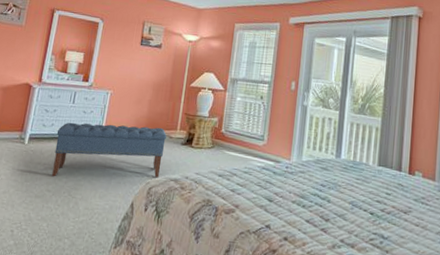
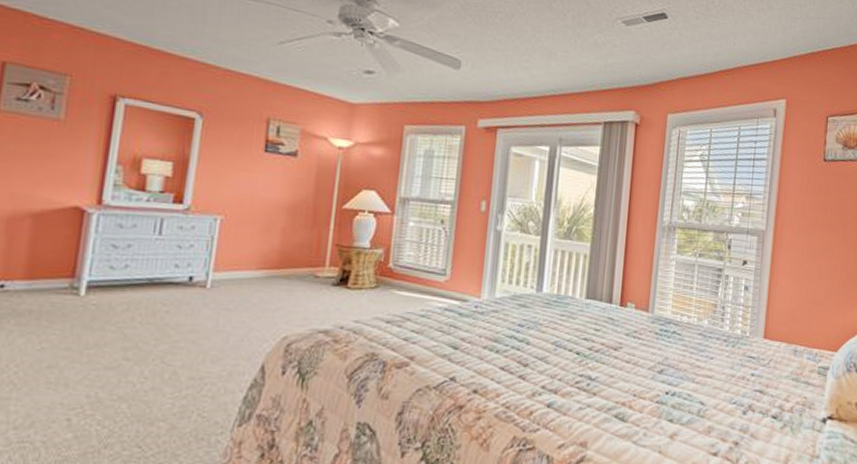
bench: present [52,122,167,178] -> none [131,261,310,340]

